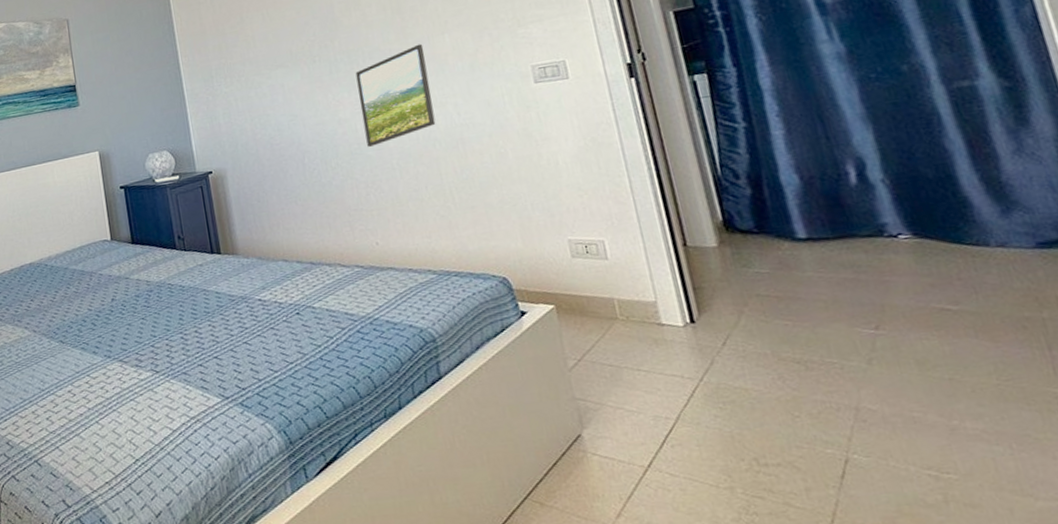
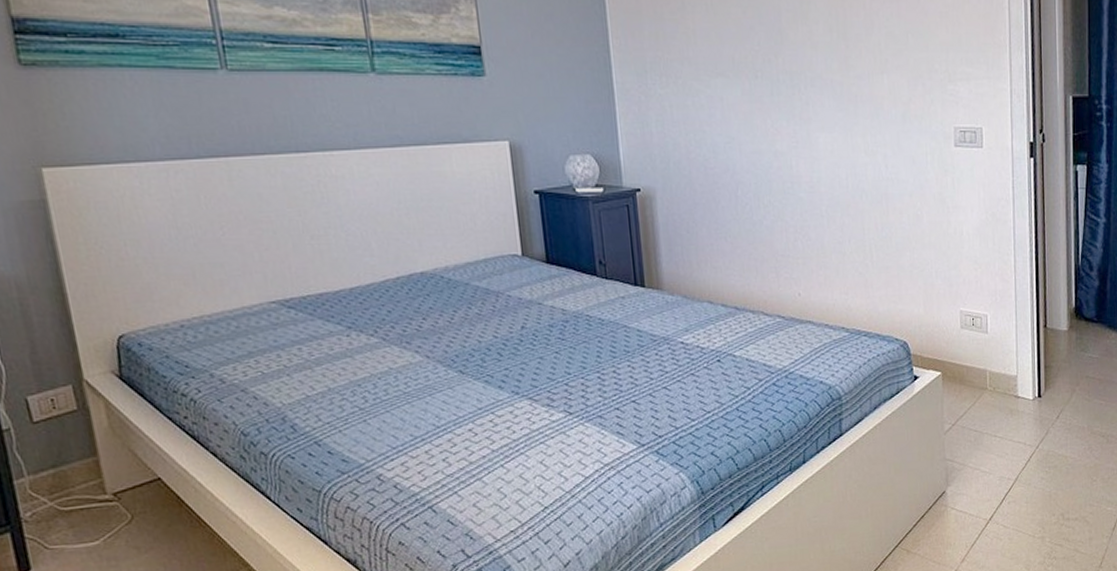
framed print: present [355,43,436,147] -> none [796,80,865,188]

